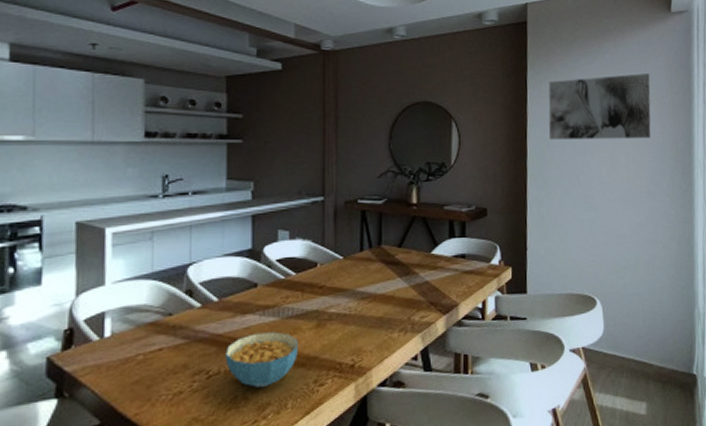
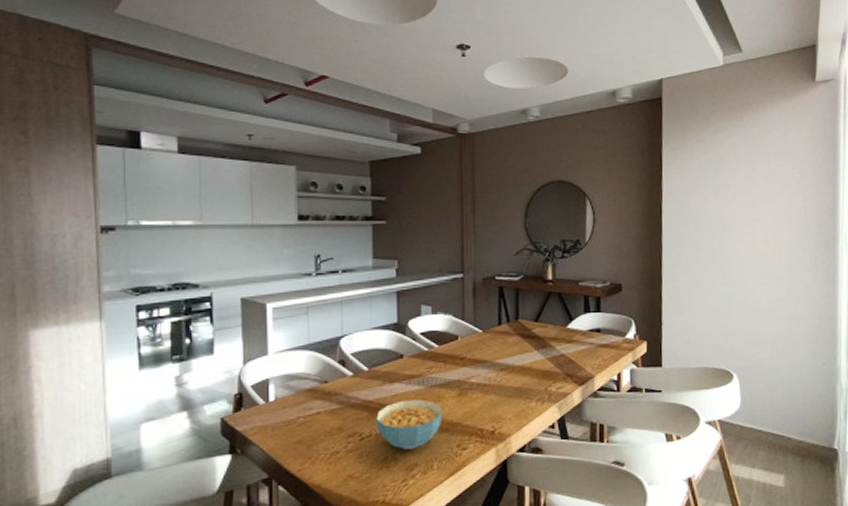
wall art: present [548,74,651,139] -> none [684,146,793,215]

